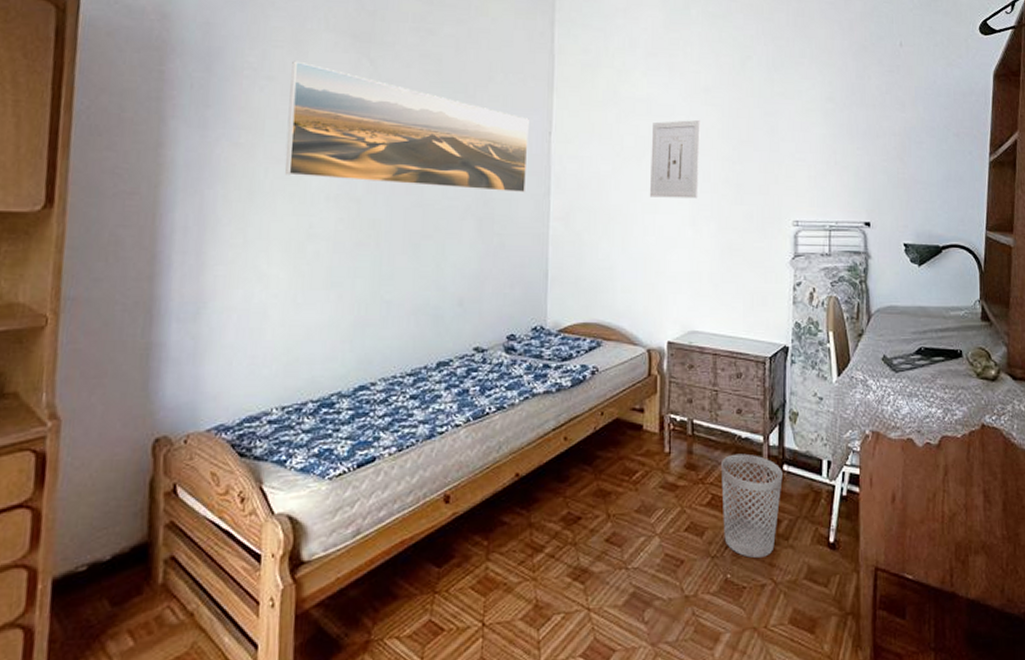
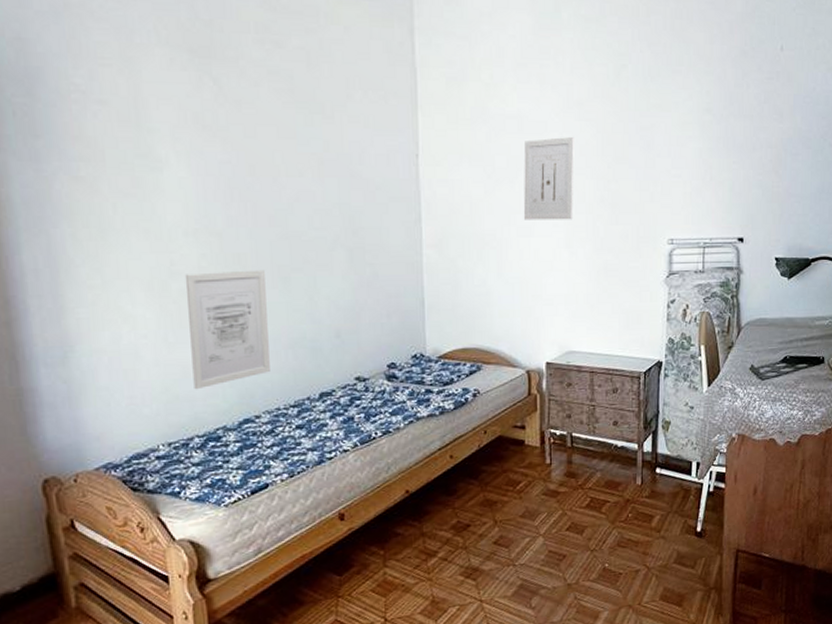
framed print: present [285,61,529,193] -> none [125,81,396,221]
wall art: none [315,235,397,353] -> present [184,269,270,390]
wastebasket: present [721,453,783,558] -> none [599,460,655,549]

